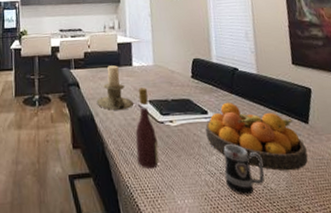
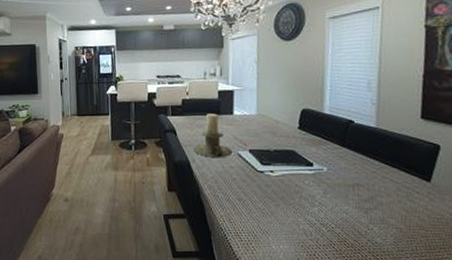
wine bottle: present [135,87,159,169] -> none [232,137,256,214]
fruit bowl: present [205,102,308,171] -> none [309,155,424,227]
mug: present [223,144,265,196] -> none [326,197,371,247]

